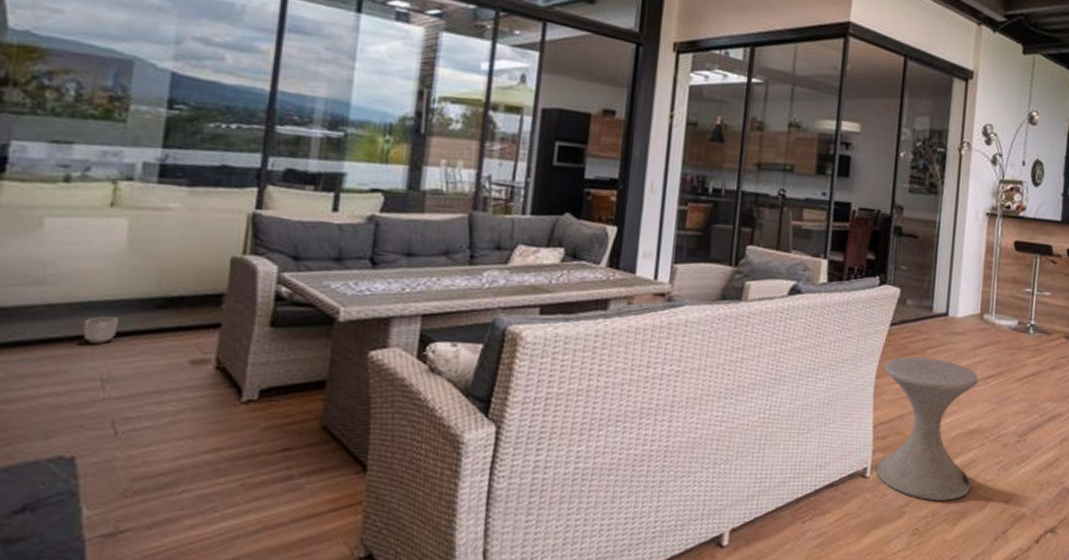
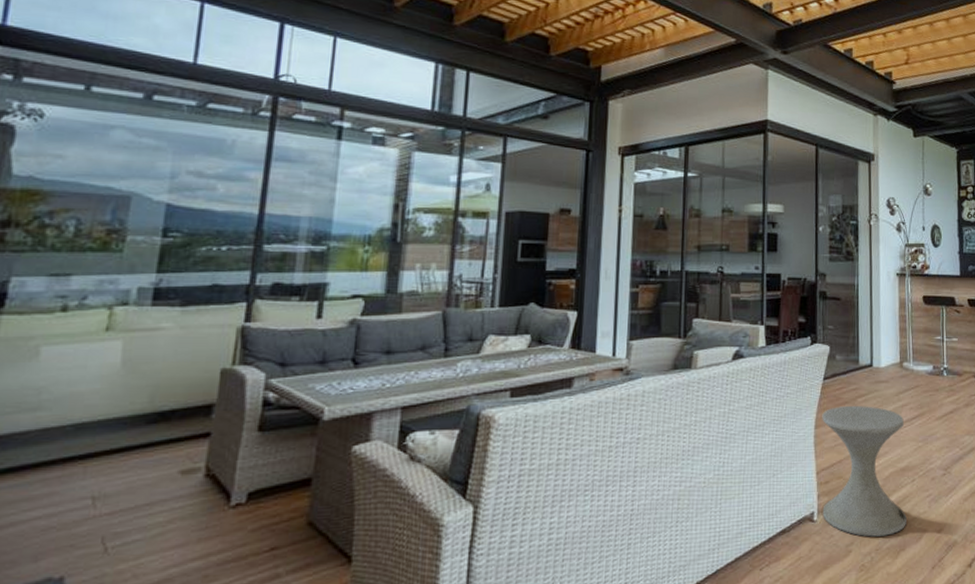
planter: present [83,316,118,345] -> none [75,436,111,464]

